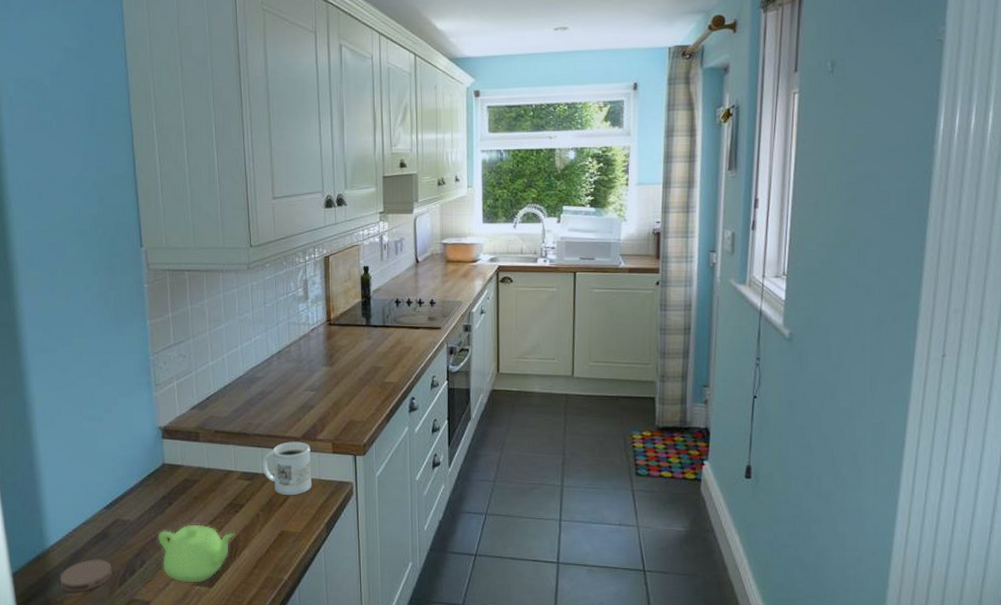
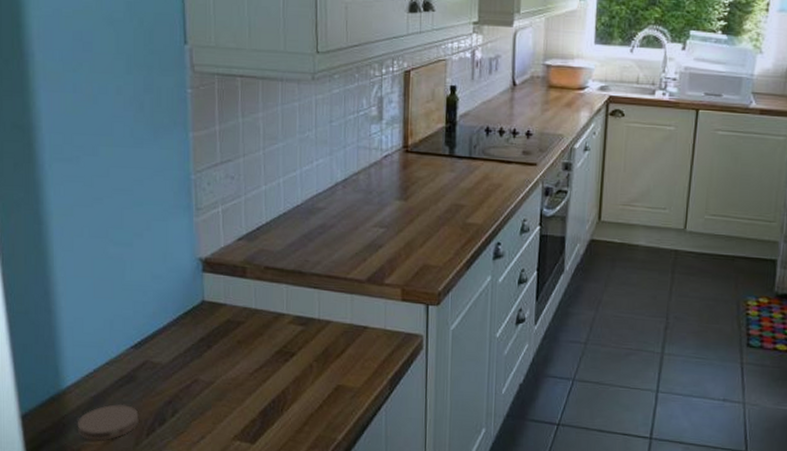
teapot: present [157,524,234,583] -> none [193,371,283,438]
mug: present [262,441,312,496] -> none [318,284,376,346]

